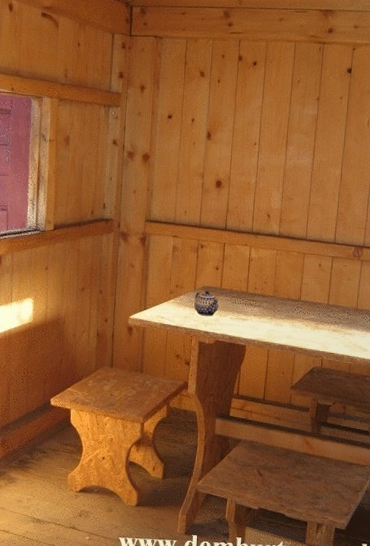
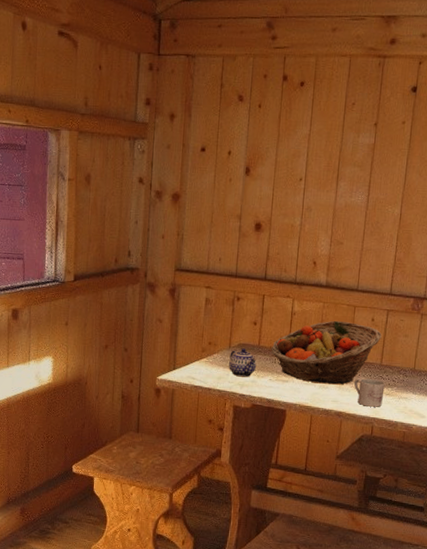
fruit basket: none [231,266,328,323] -> present [271,320,382,385]
mug: none [304,316,332,342] -> present [353,378,385,407]

